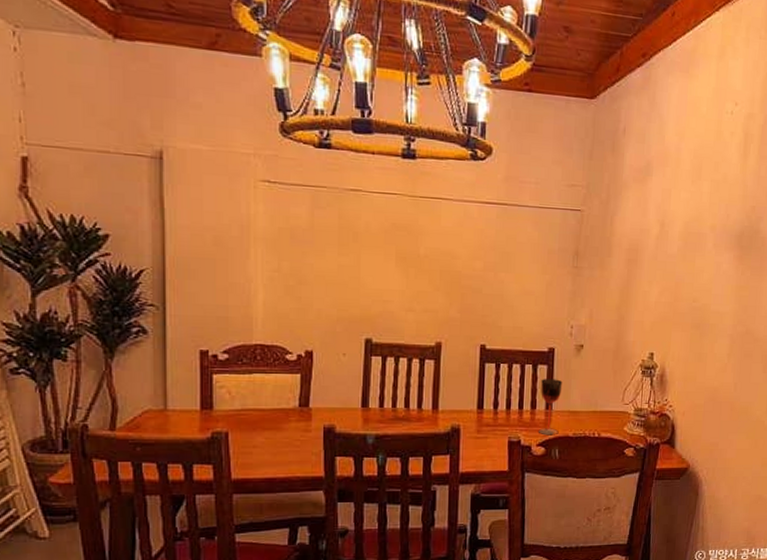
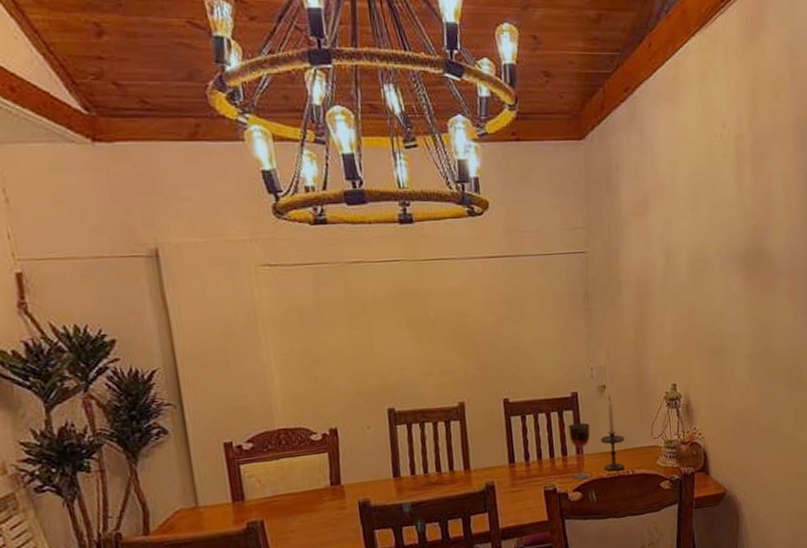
candlestick: none [570,356,595,432] -> present [600,395,625,472]

